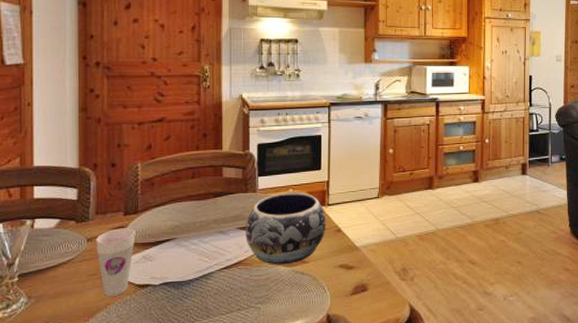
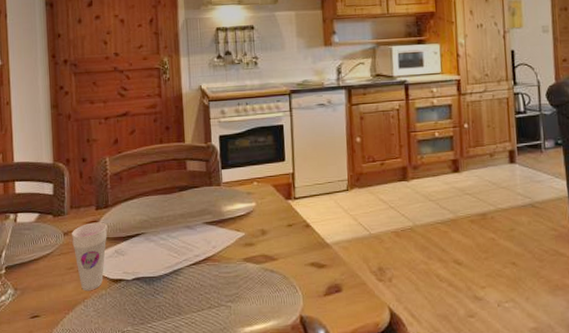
decorative bowl: present [246,192,327,265] -> none [212,185,294,262]

